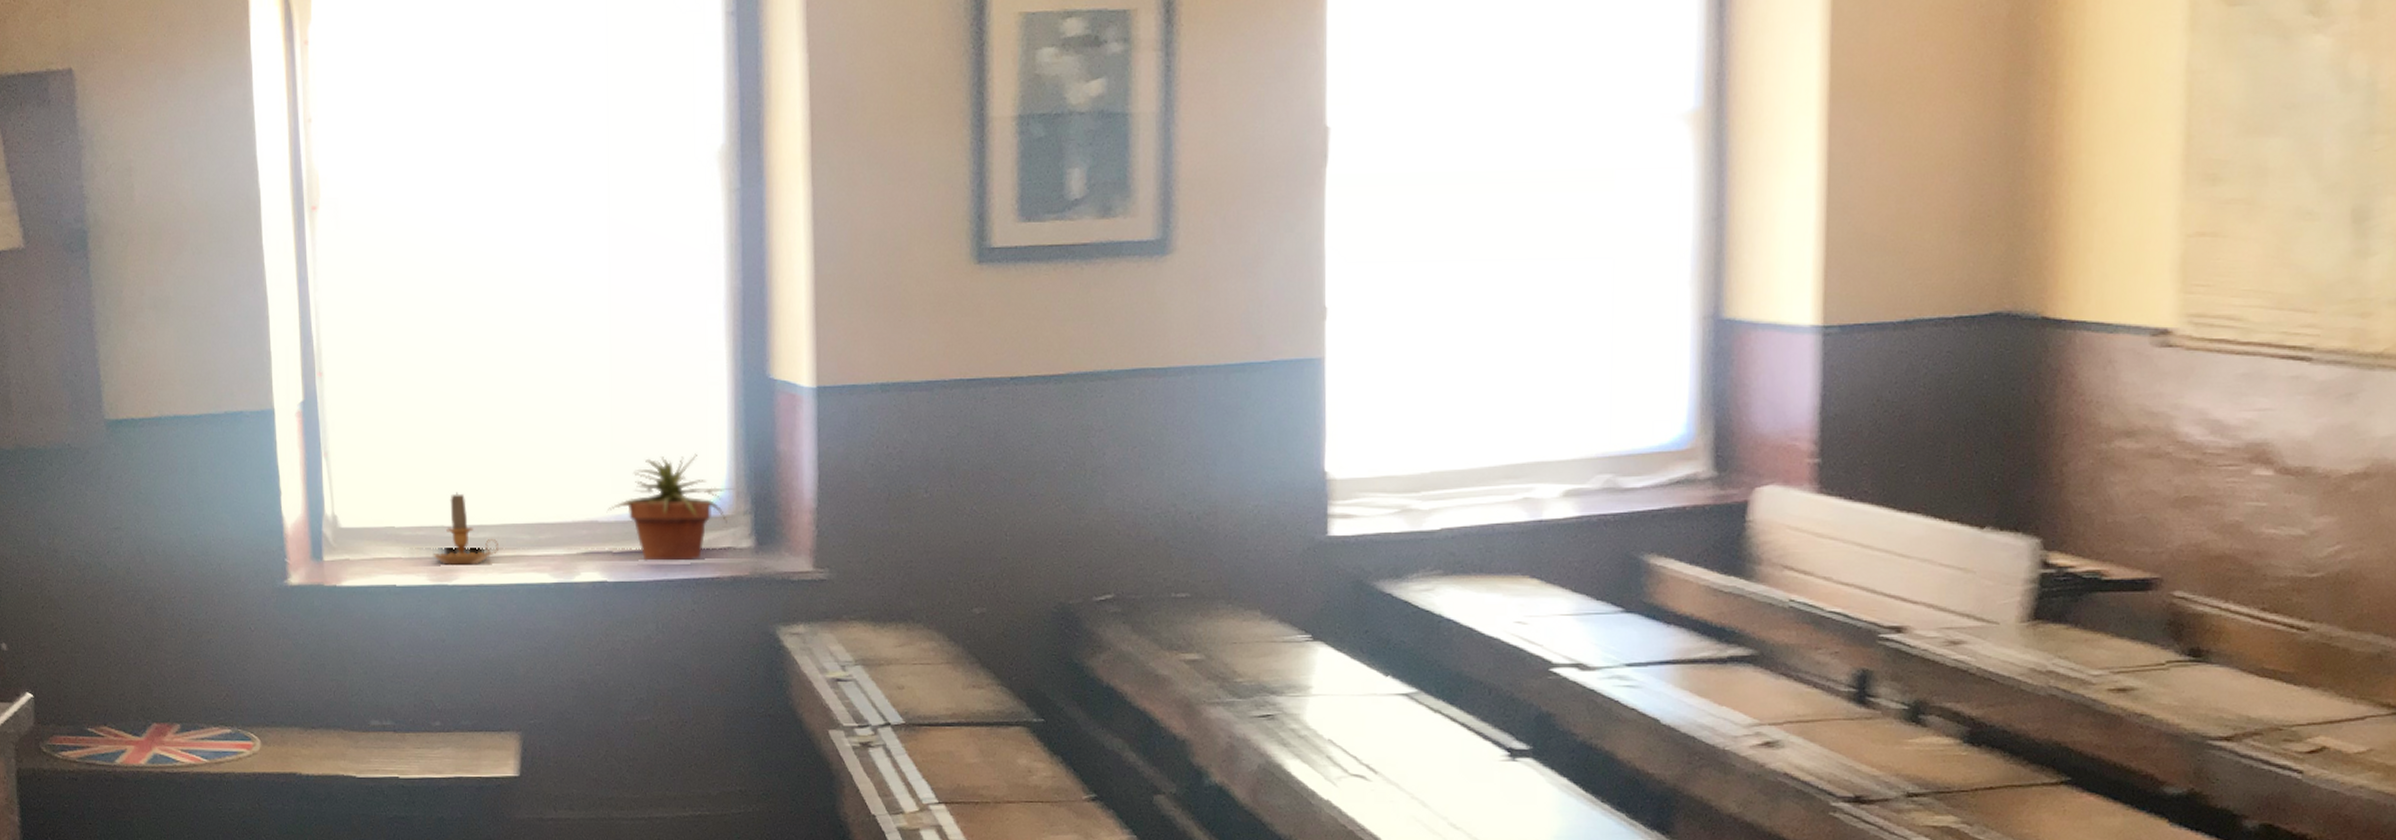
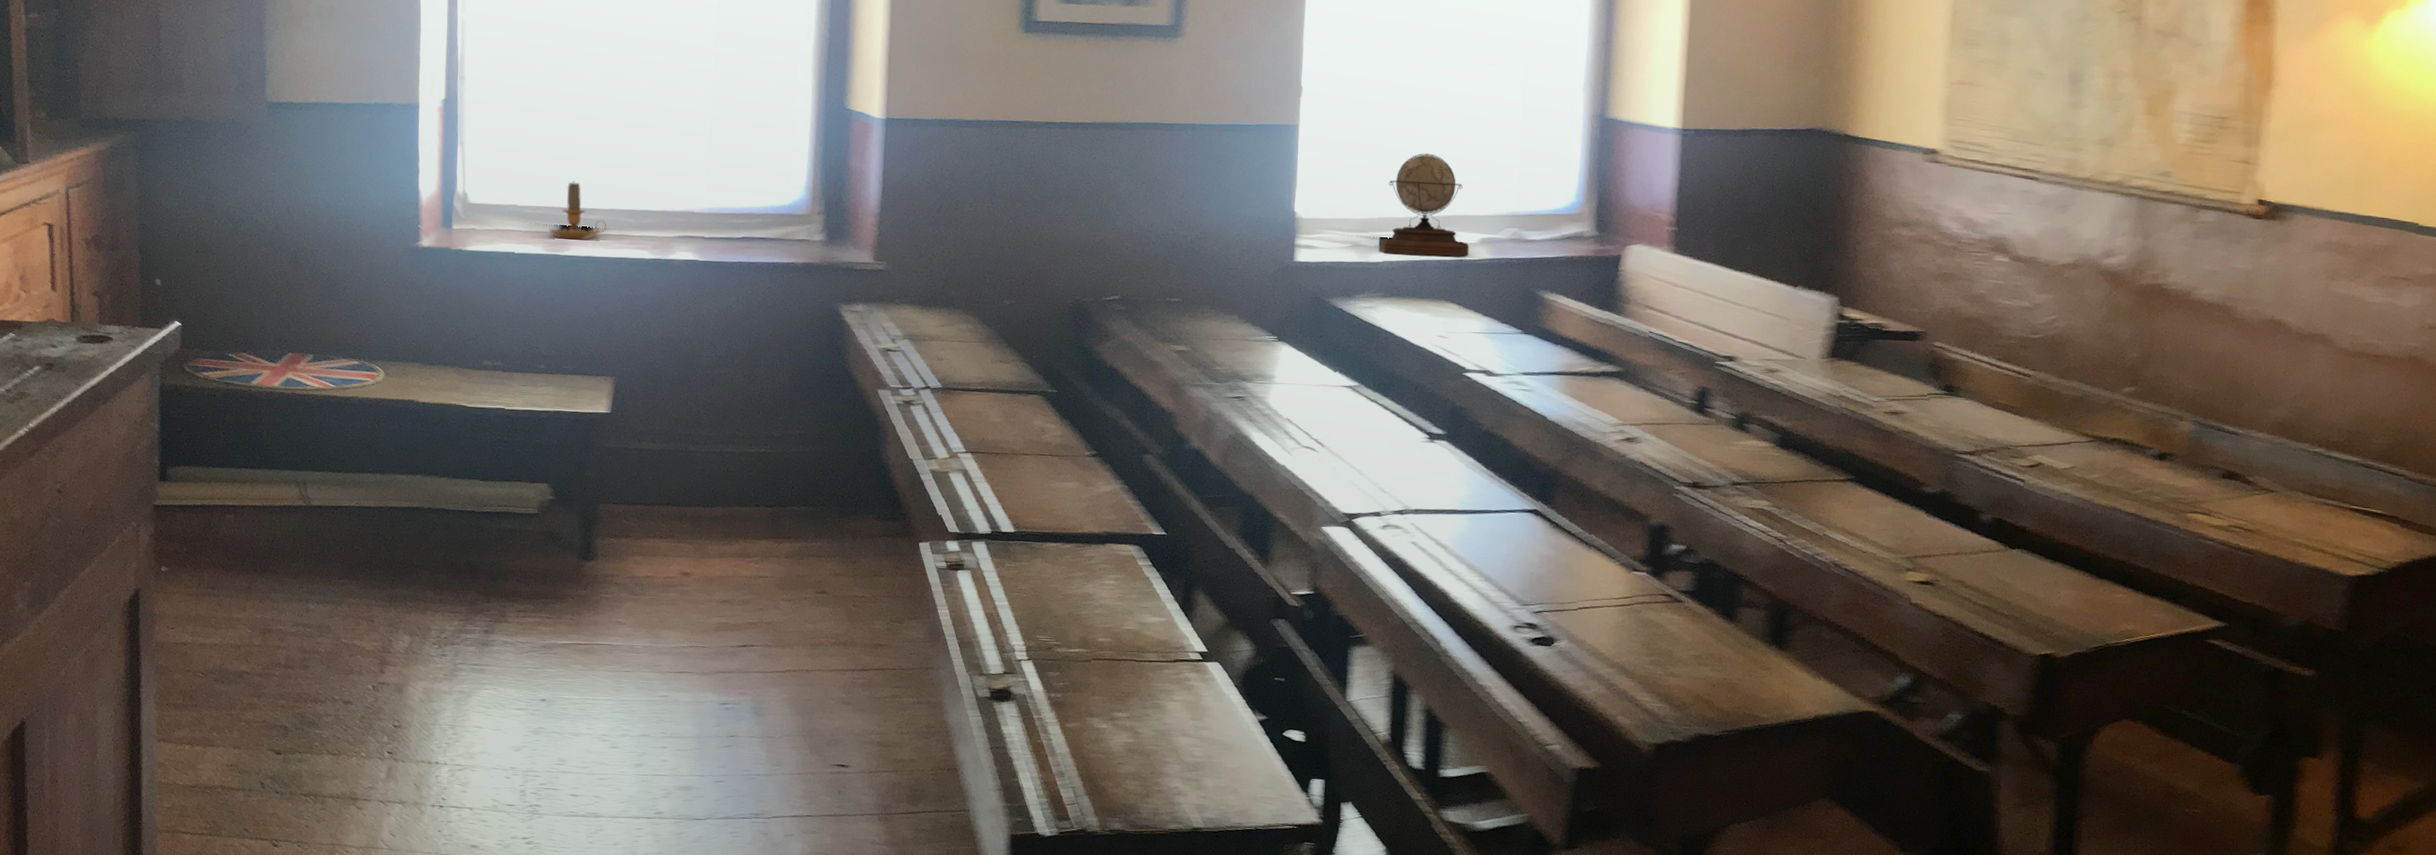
potted plant: present [608,453,735,561] -> none [703,163,812,248]
globe: none [1434,383,1550,519] -> present [1379,153,1470,257]

